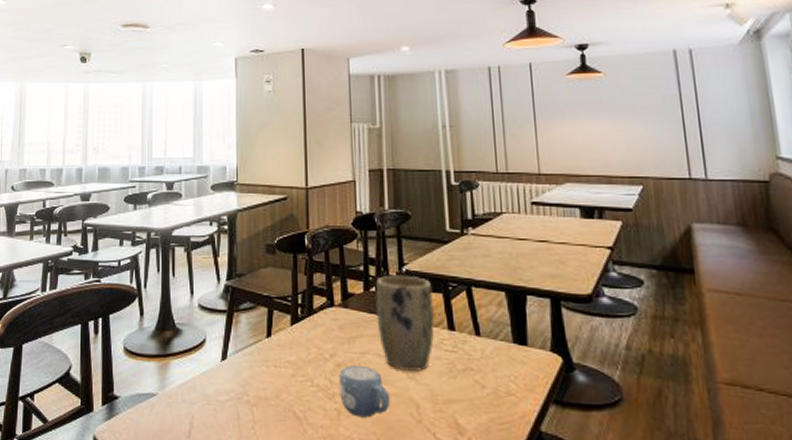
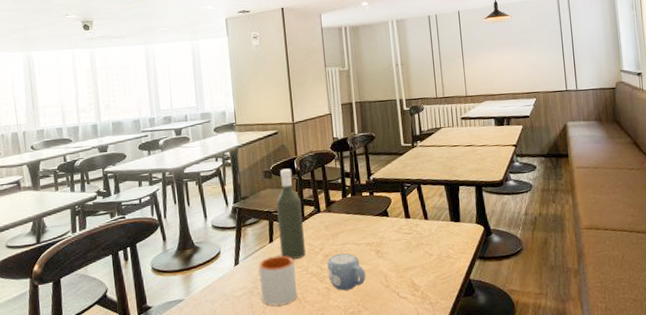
mug: none [250,355,298,423] -> present [258,255,298,306]
bottle: none [279,244,312,364] -> present [276,168,306,259]
plant pot: present [375,275,436,371] -> none [351,182,396,253]

